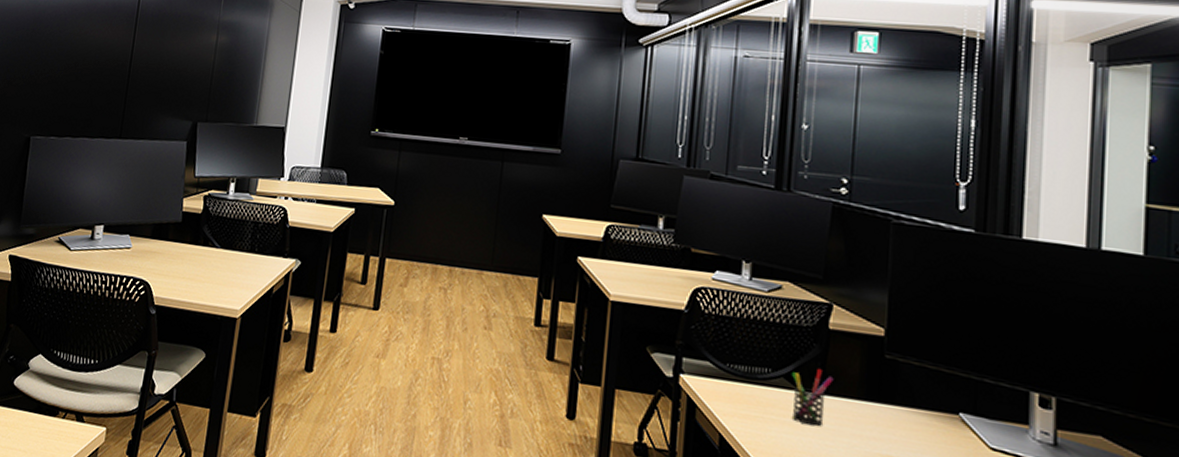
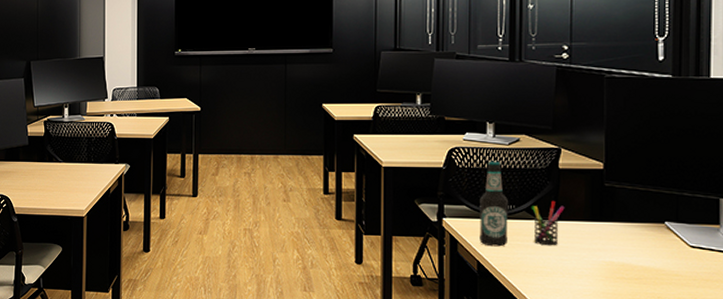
bottle: none [724,309,763,420] -> present [479,161,508,247]

